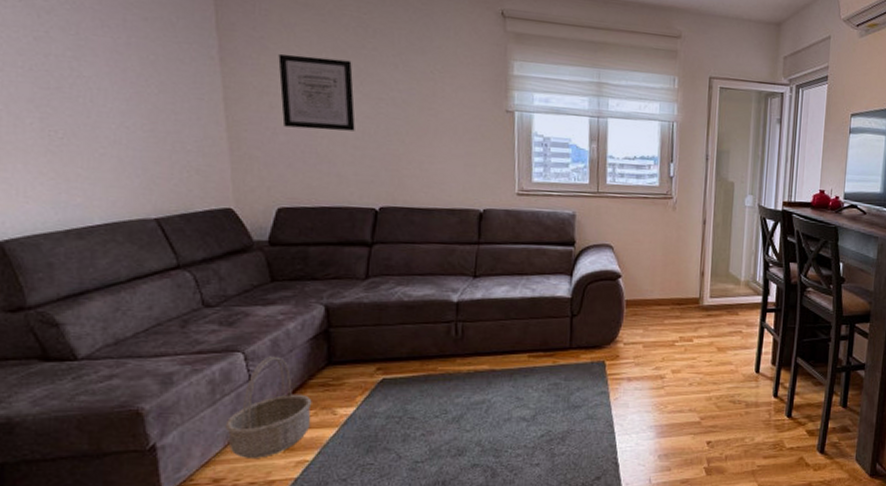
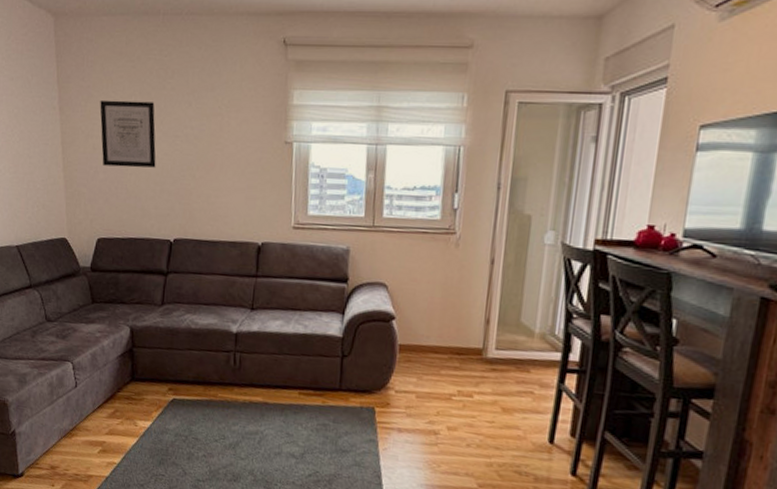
basket: present [225,356,312,458] -> none [59,368,120,455]

